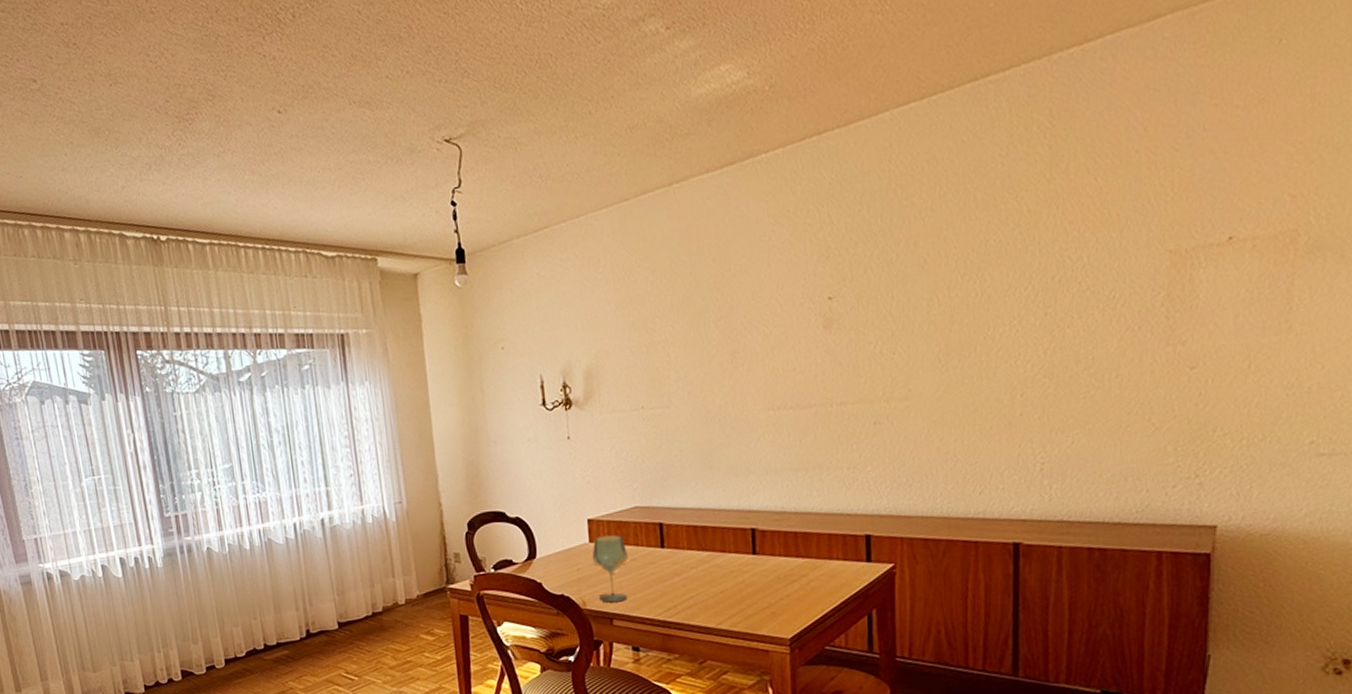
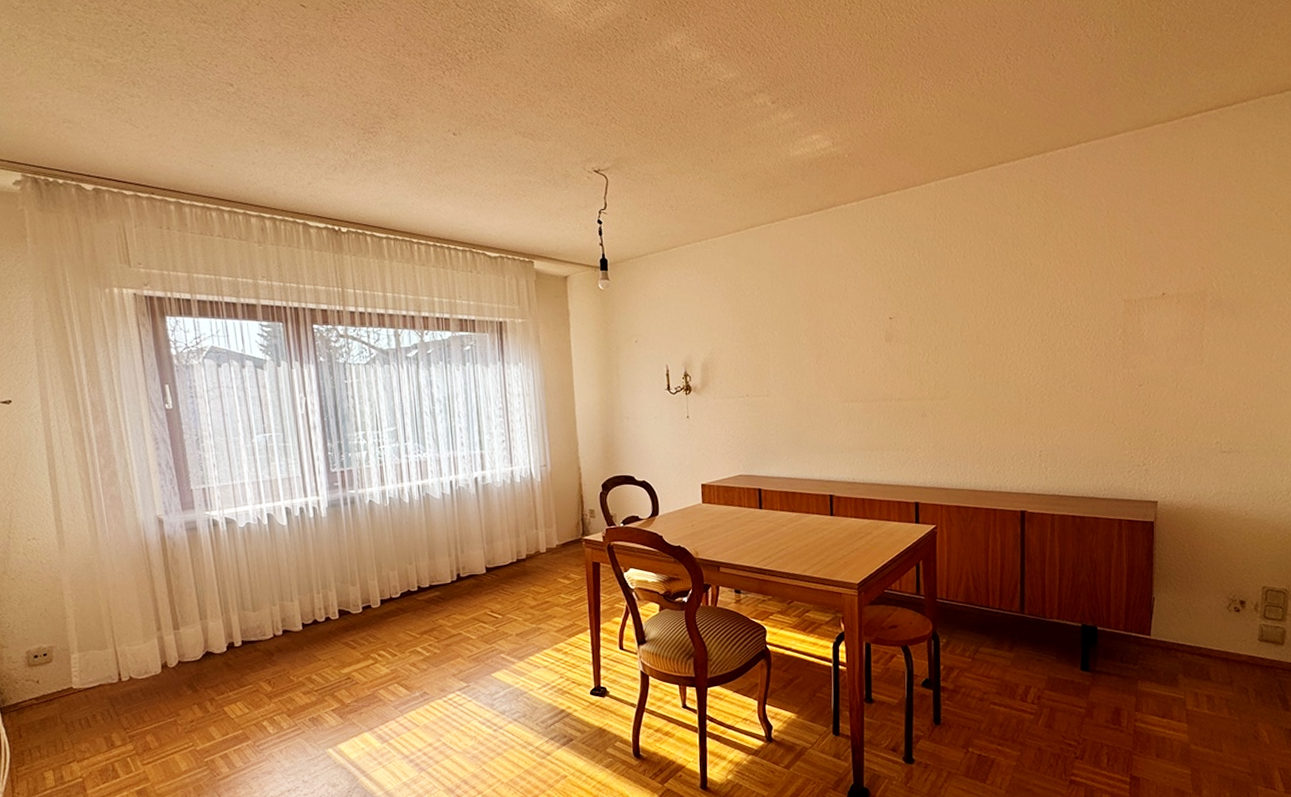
wine glass: present [592,535,628,603] -> none [704,498,733,553]

